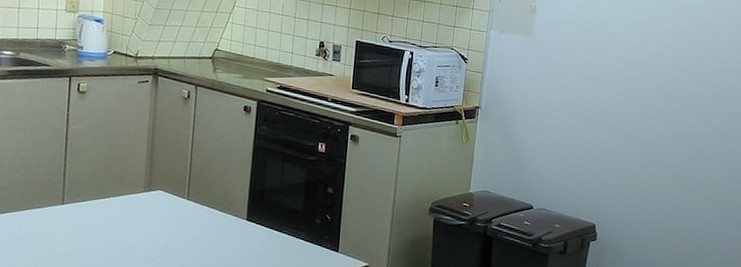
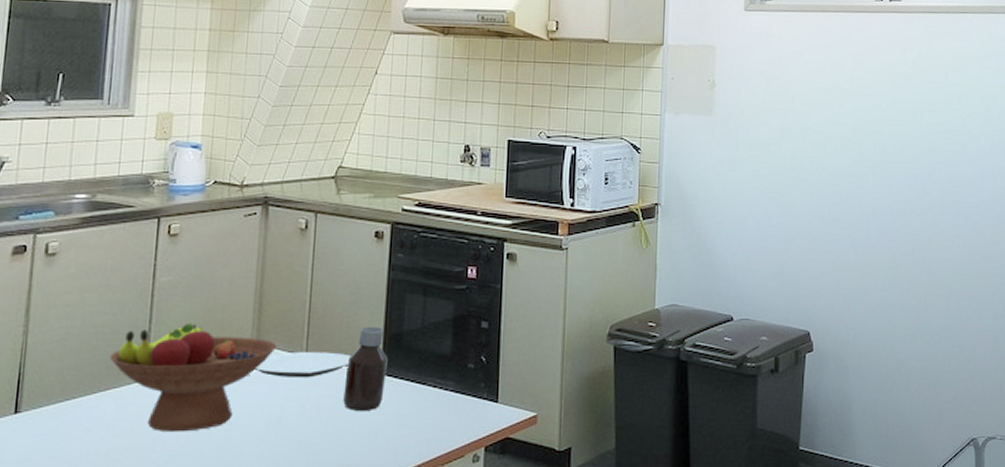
fruit bowl: none [34,164,164,248] -> present [109,323,277,433]
plate: none [148,195,223,217] -> present [255,351,351,378]
bottle: none [216,181,252,248] -> present [343,326,388,412]

